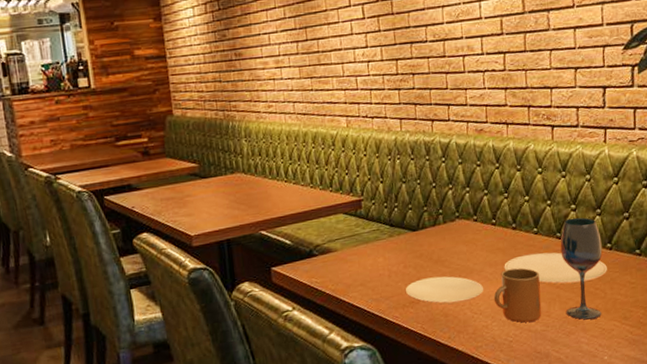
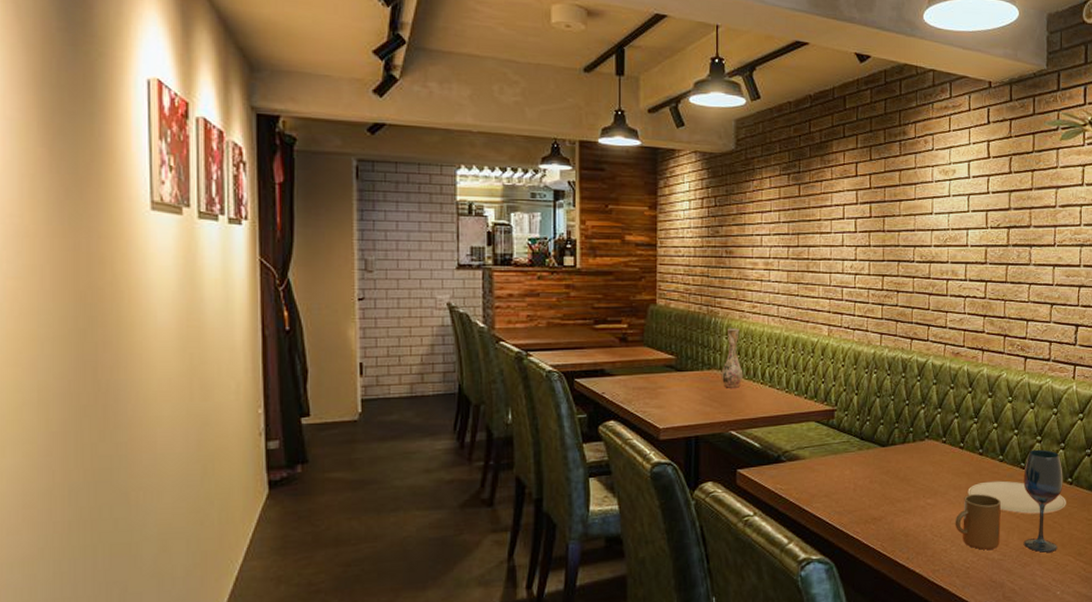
vase: none [244,129,267,190] -> present [721,328,743,388]
plate: present [405,276,484,305] -> none [868,495,946,524]

